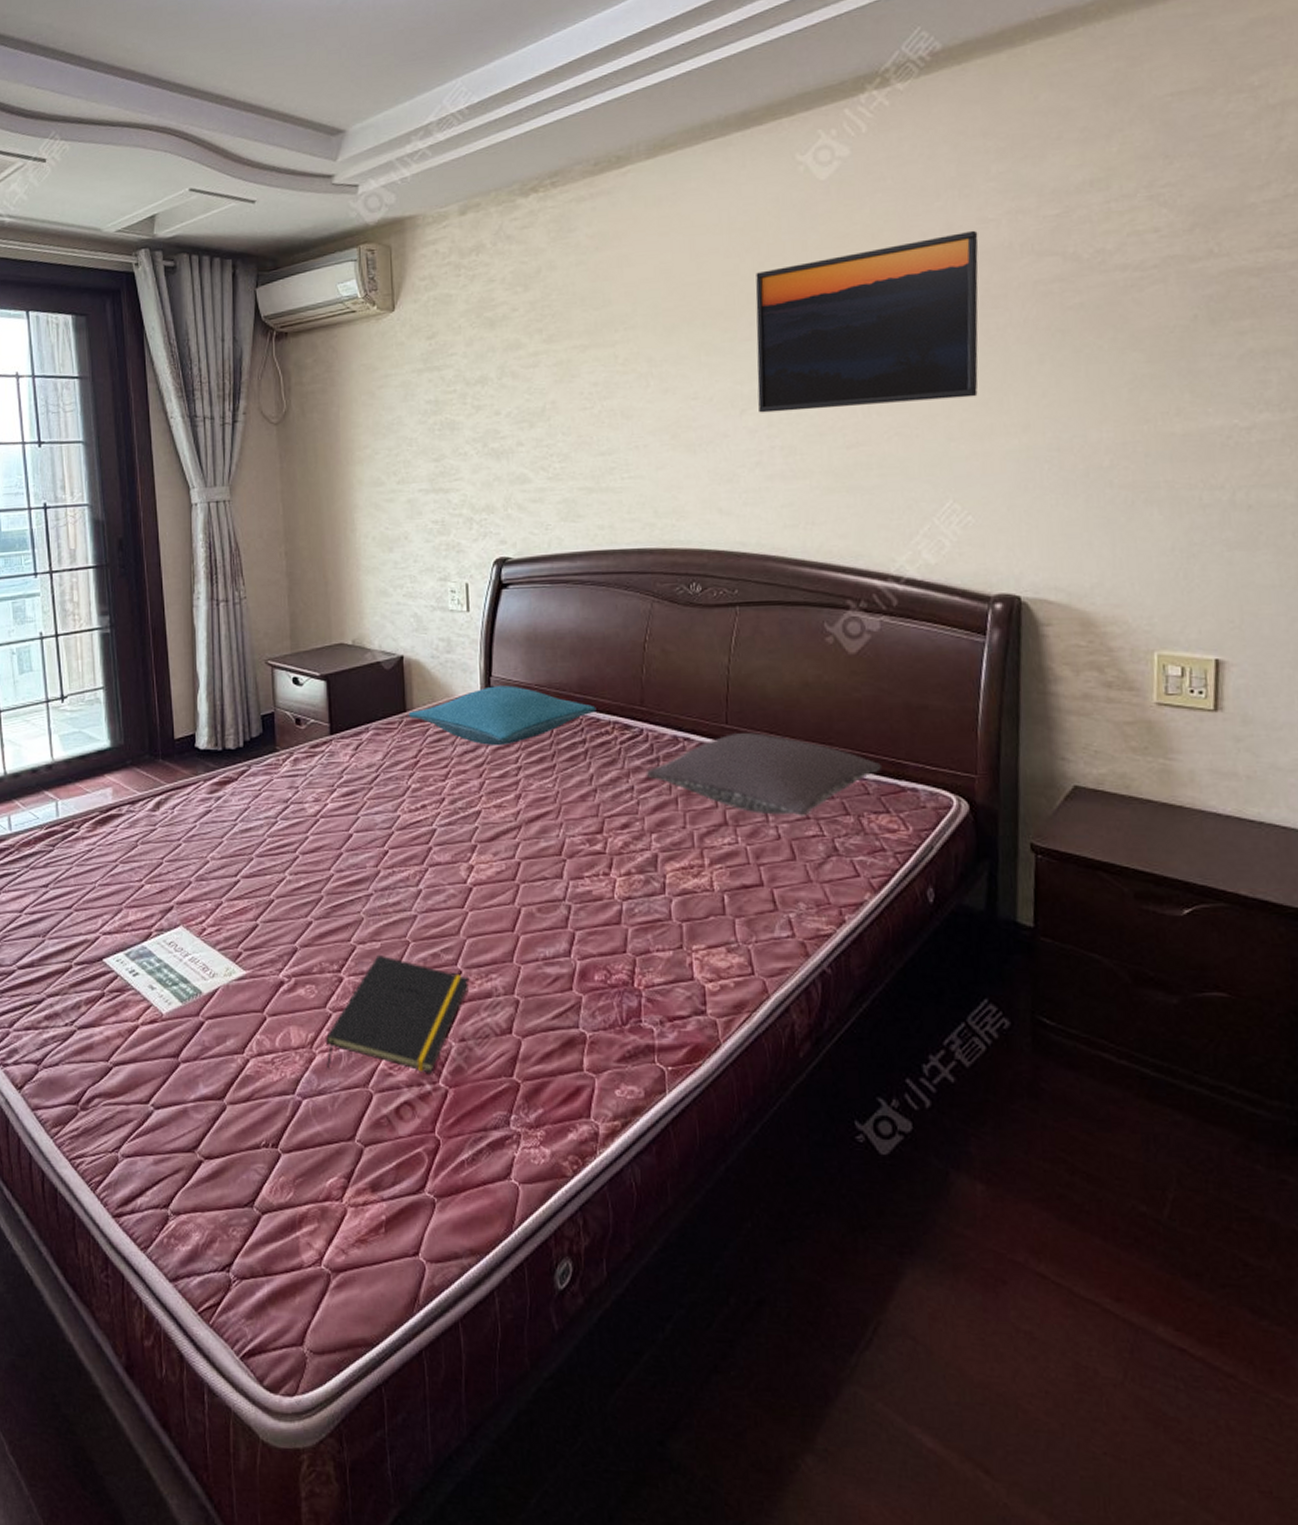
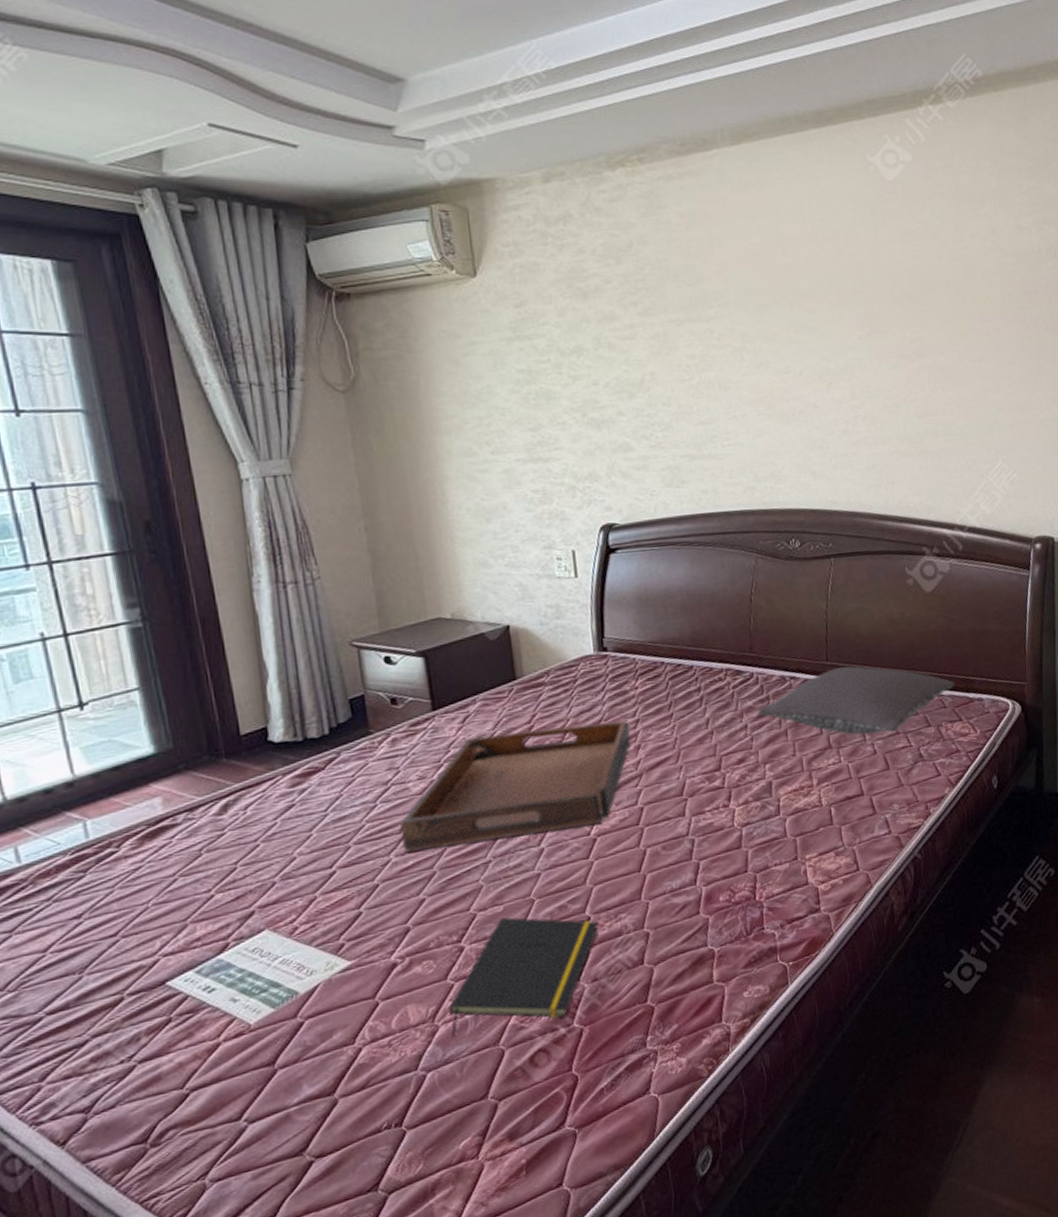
serving tray: none [296,764,511,874] -> present [400,719,630,853]
pillow: present [408,685,596,745] -> none [518,644,709,704]
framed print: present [755,230,979,413] -> none [836,235,1019,387]

